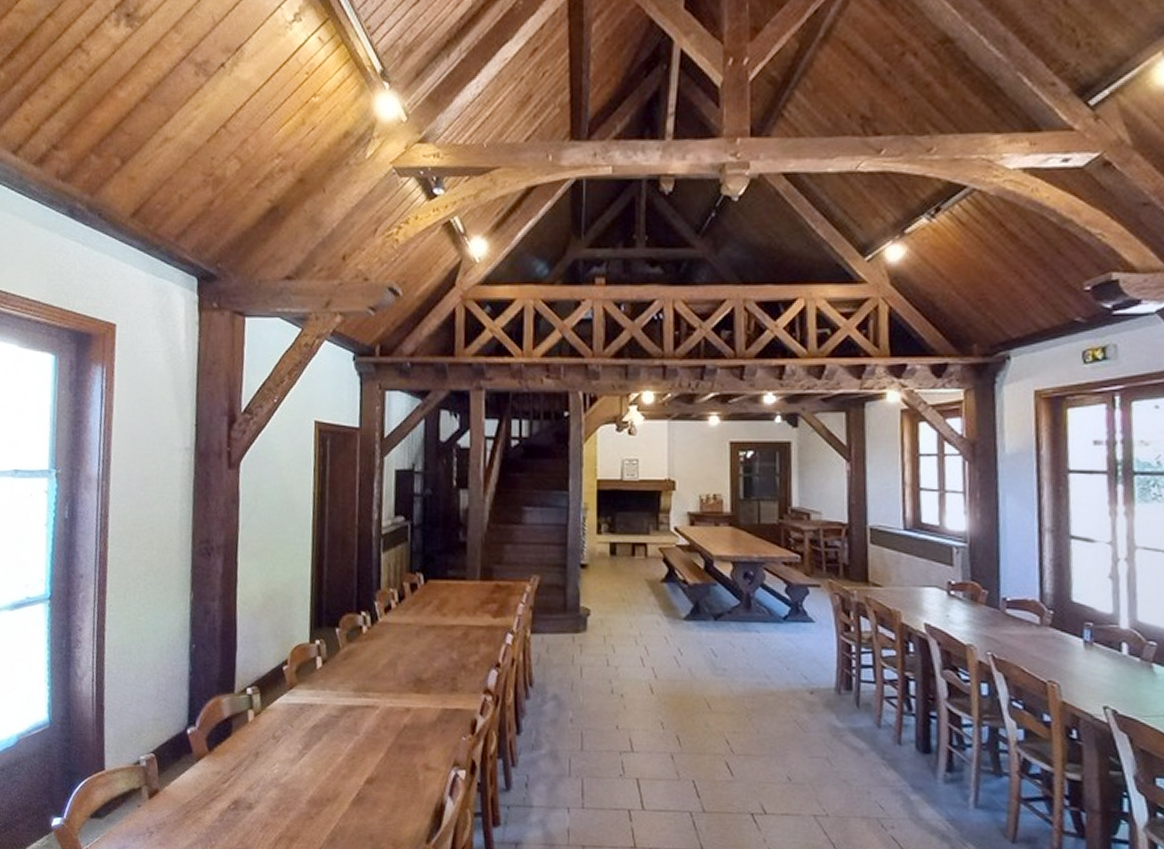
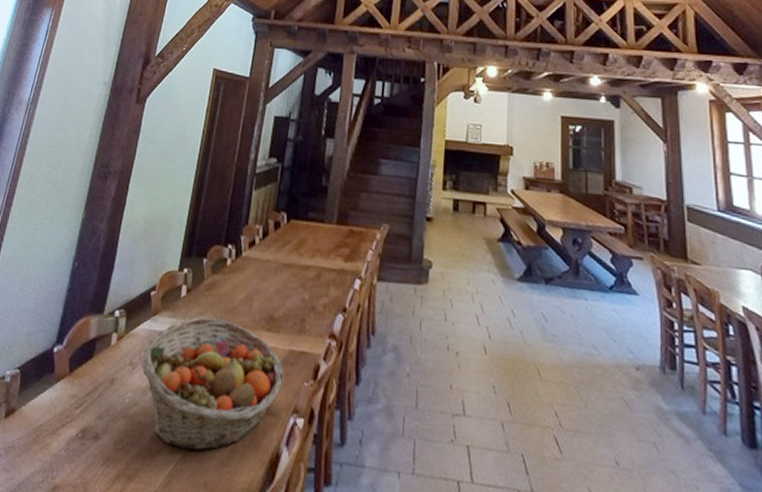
fruit basket: none [284,685,440,809] -> present [141,316,284,451]

